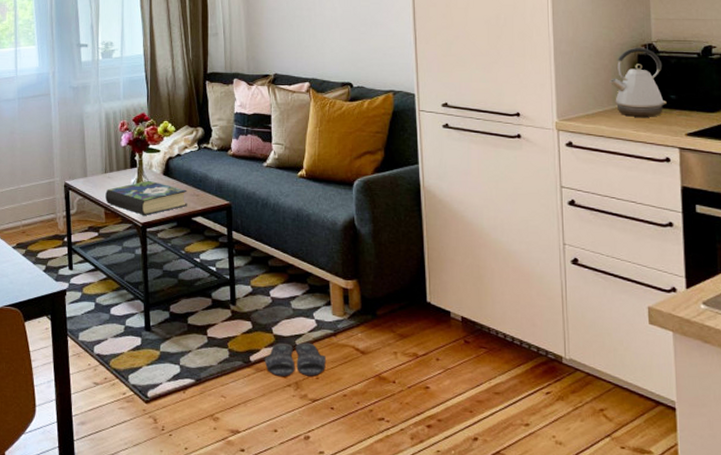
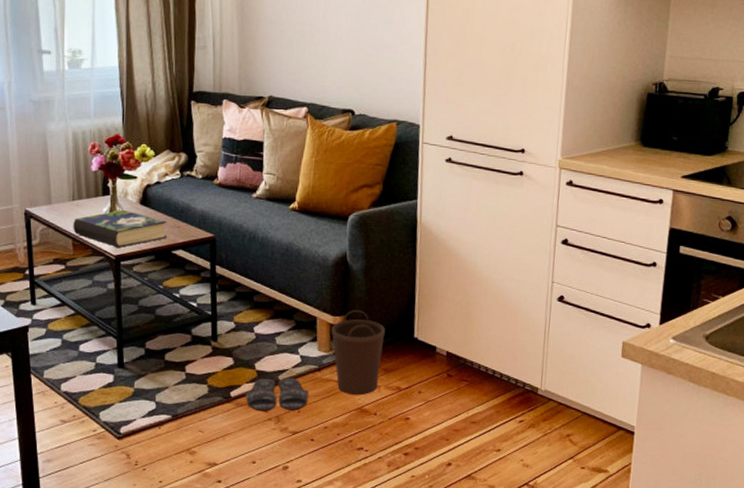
basket: none [344,274,397,362] -> present [331,310,385,396]
kettle: present [609,47,667,117] -> none [616,85,670,158]

